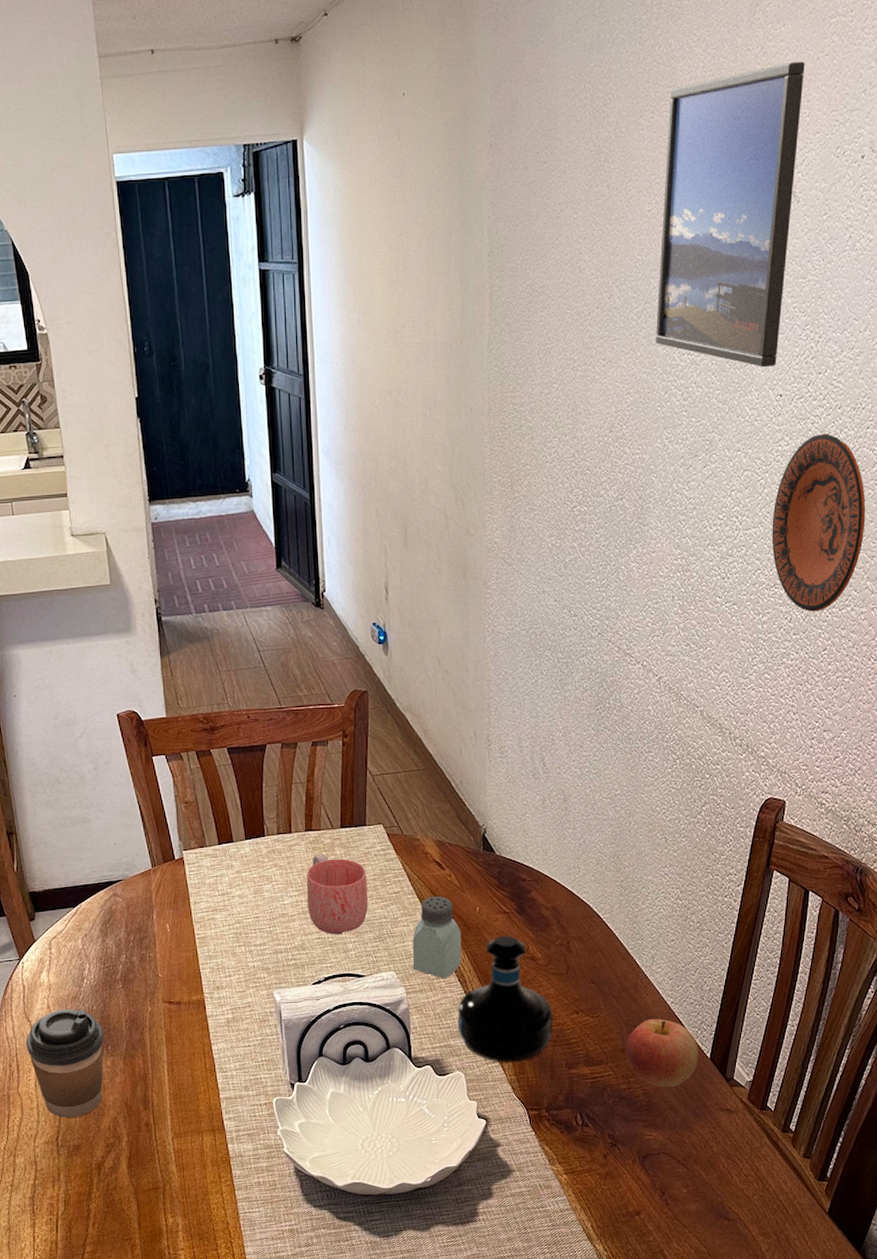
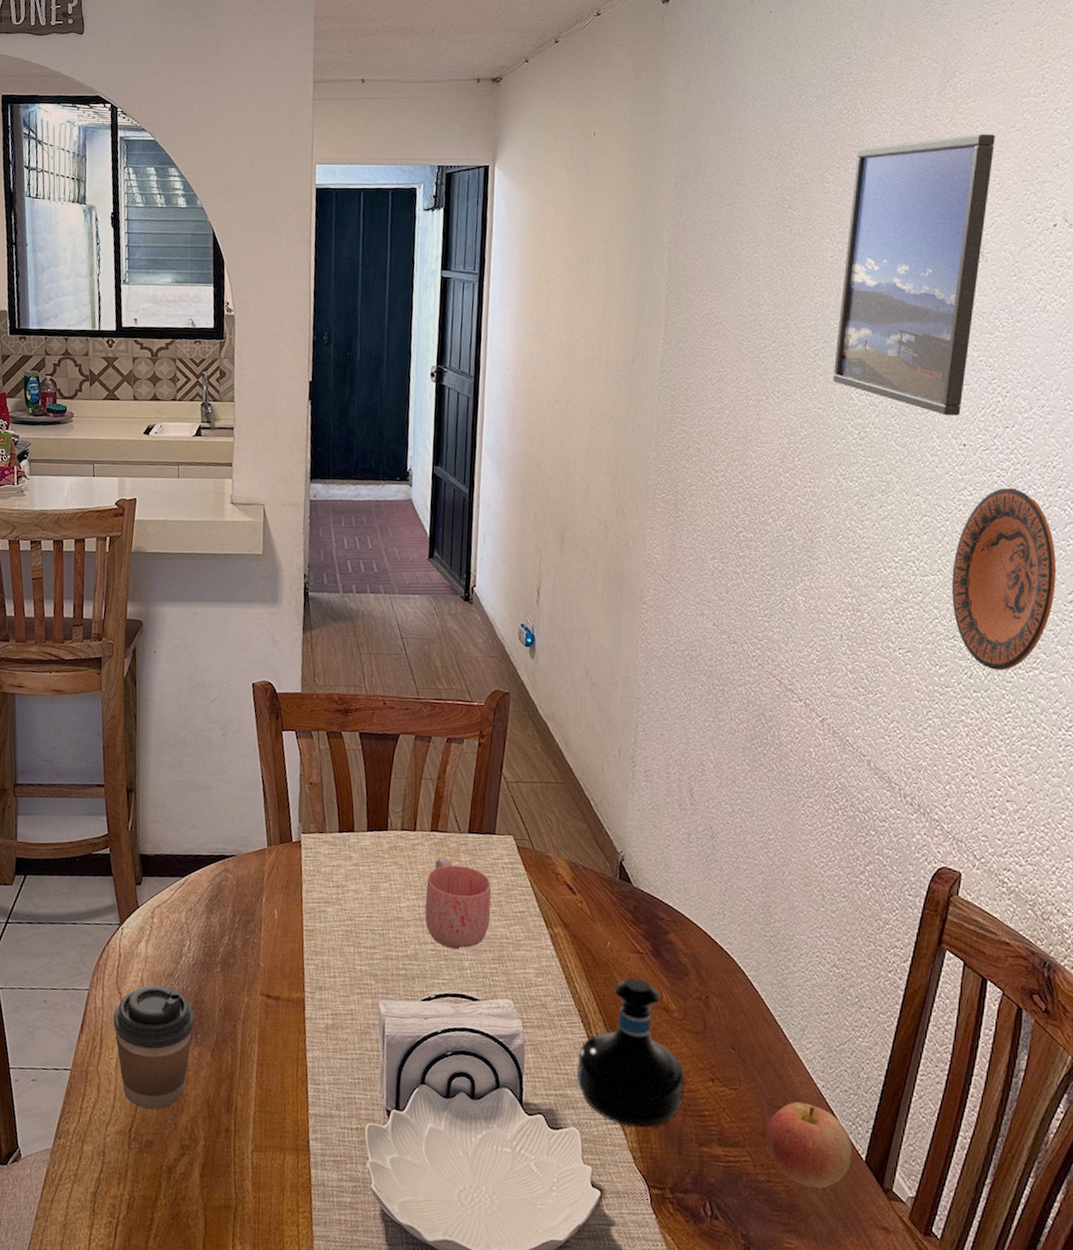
saltshaker: present [412,896,462,978] -> none [532,922,589,1017]

